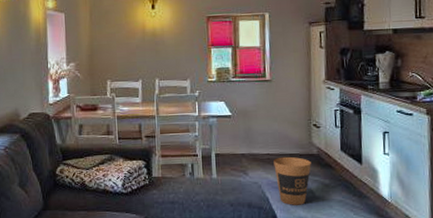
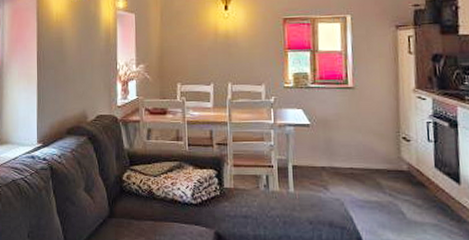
trash can: present [273,156,311,205] -> none [357,172,401,227]

